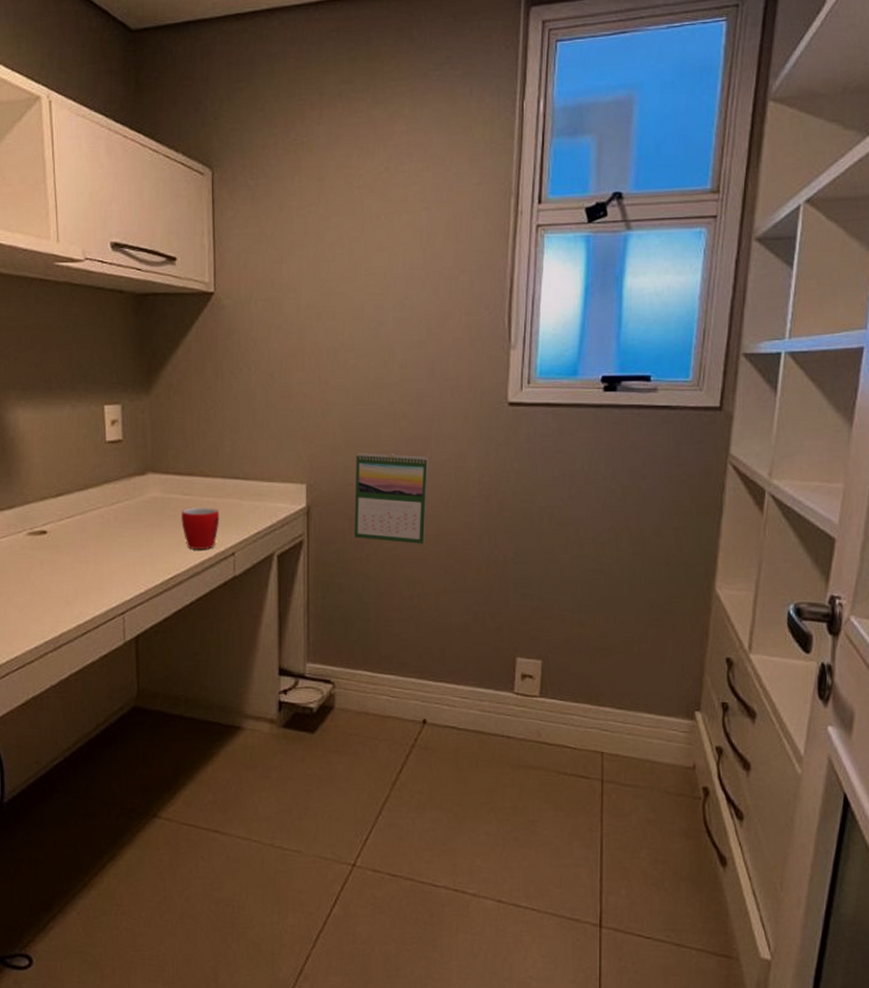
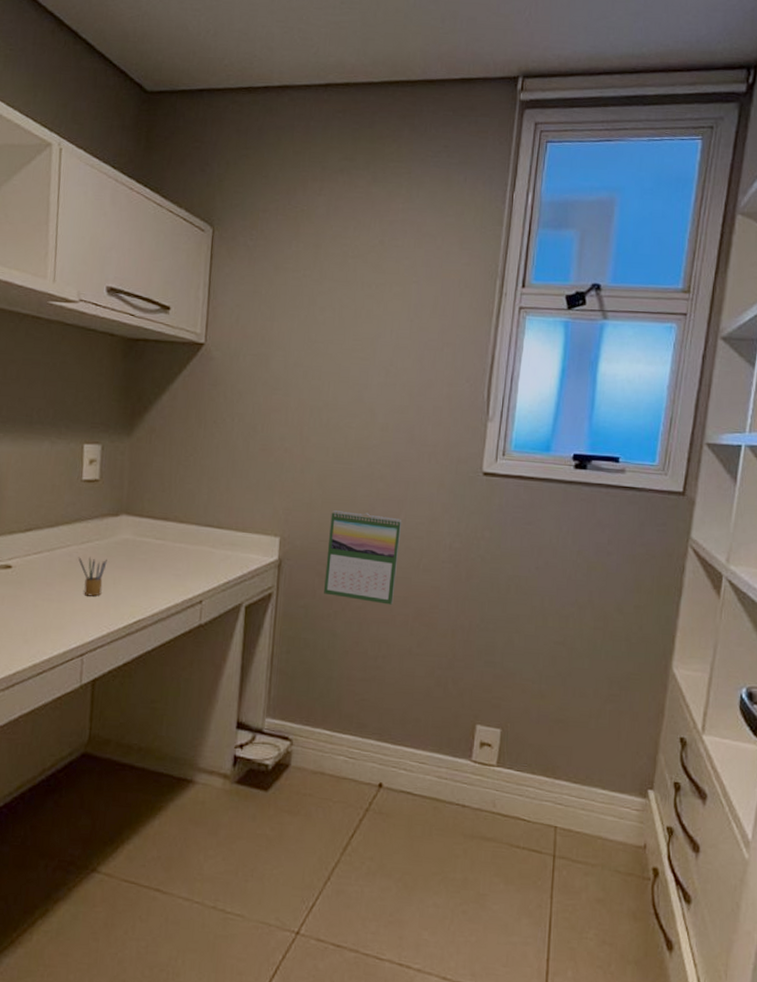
pencil box: none [109,517,138,556] -> present [78,556,107,597]
mug: present [181,506,220,550] -> none [151,552,191,596]

